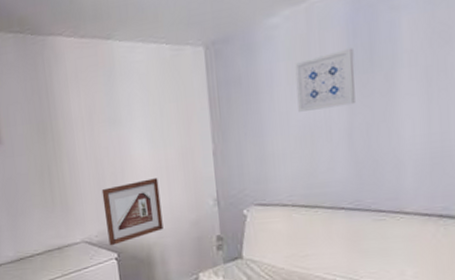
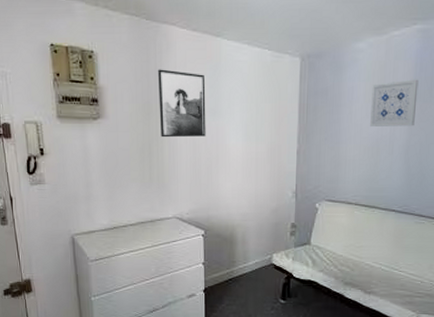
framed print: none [49,82,107,157] -> present [158,69,206,138]
picture frame: present [101,178,164,246] -> none [196,168,248,224]

